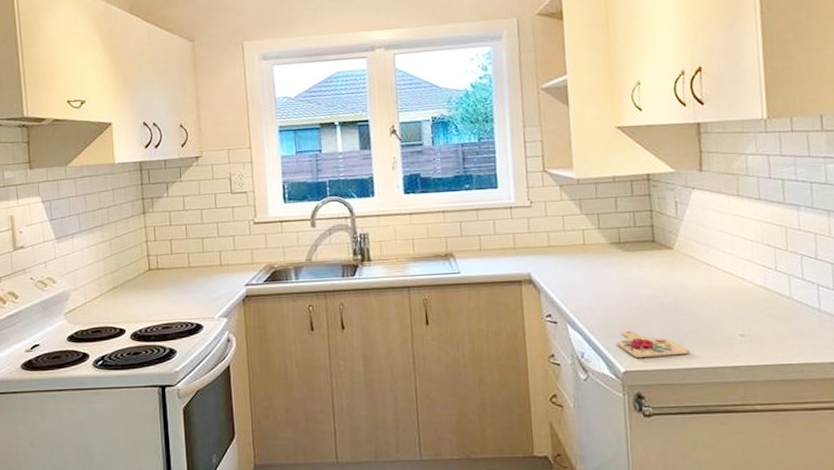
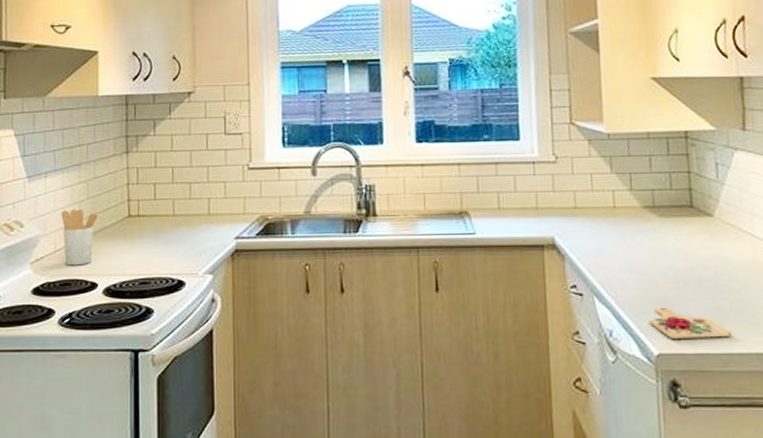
utensil holder: none [88,265,122,315] -> present [61,209,99,266]

